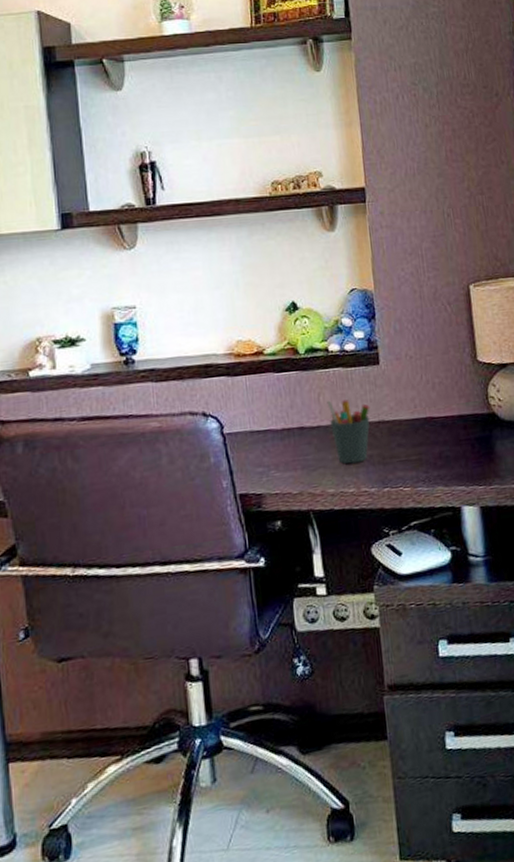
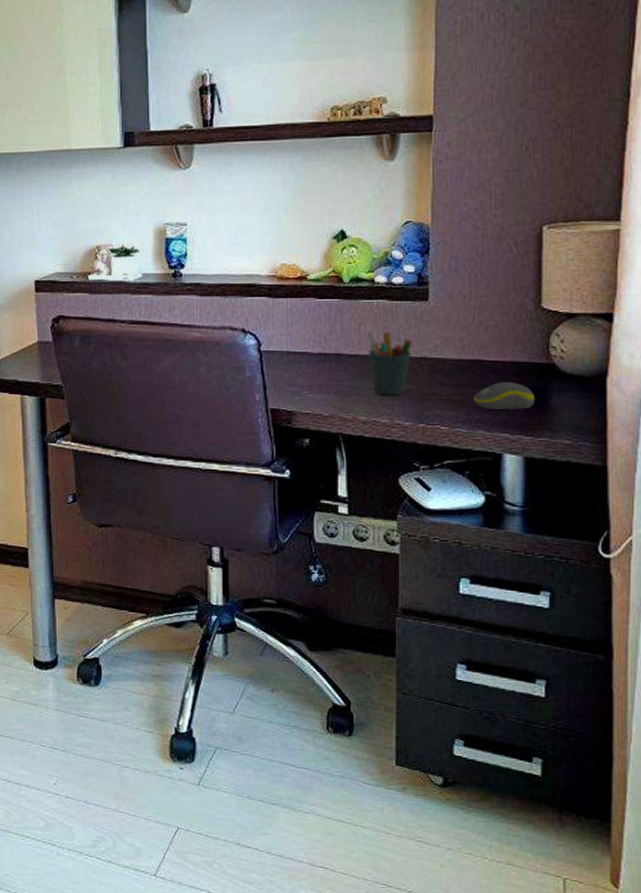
computer mouse: none [430,435,483,465] -> present [474,382,535,410]

